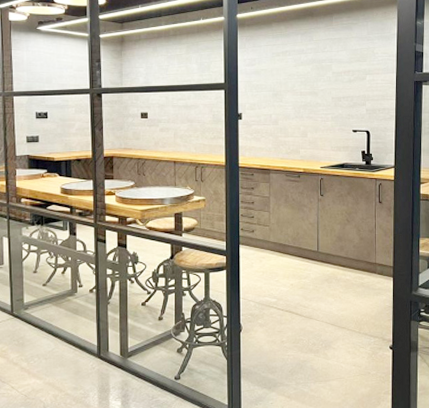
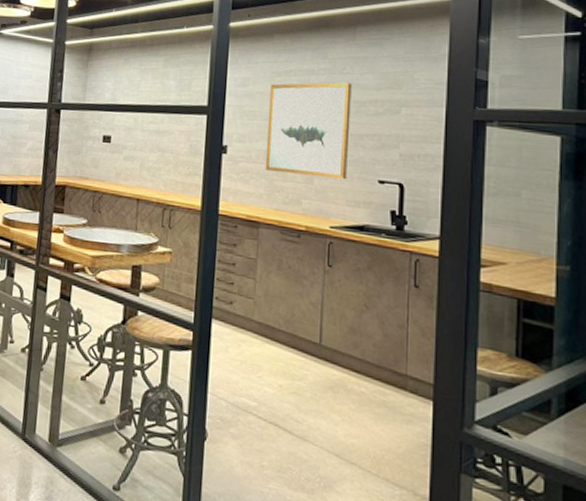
wall art: none [271,59,331,132] -> present [265,82,352,180]

